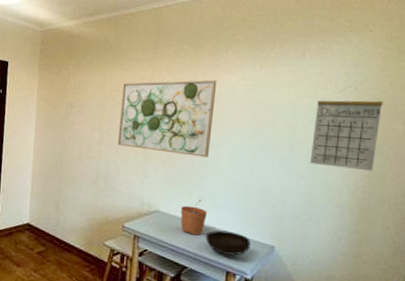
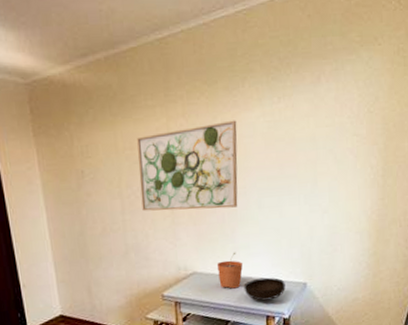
calendar: present [310,86,383,172] -> none [332,108,393,196]

